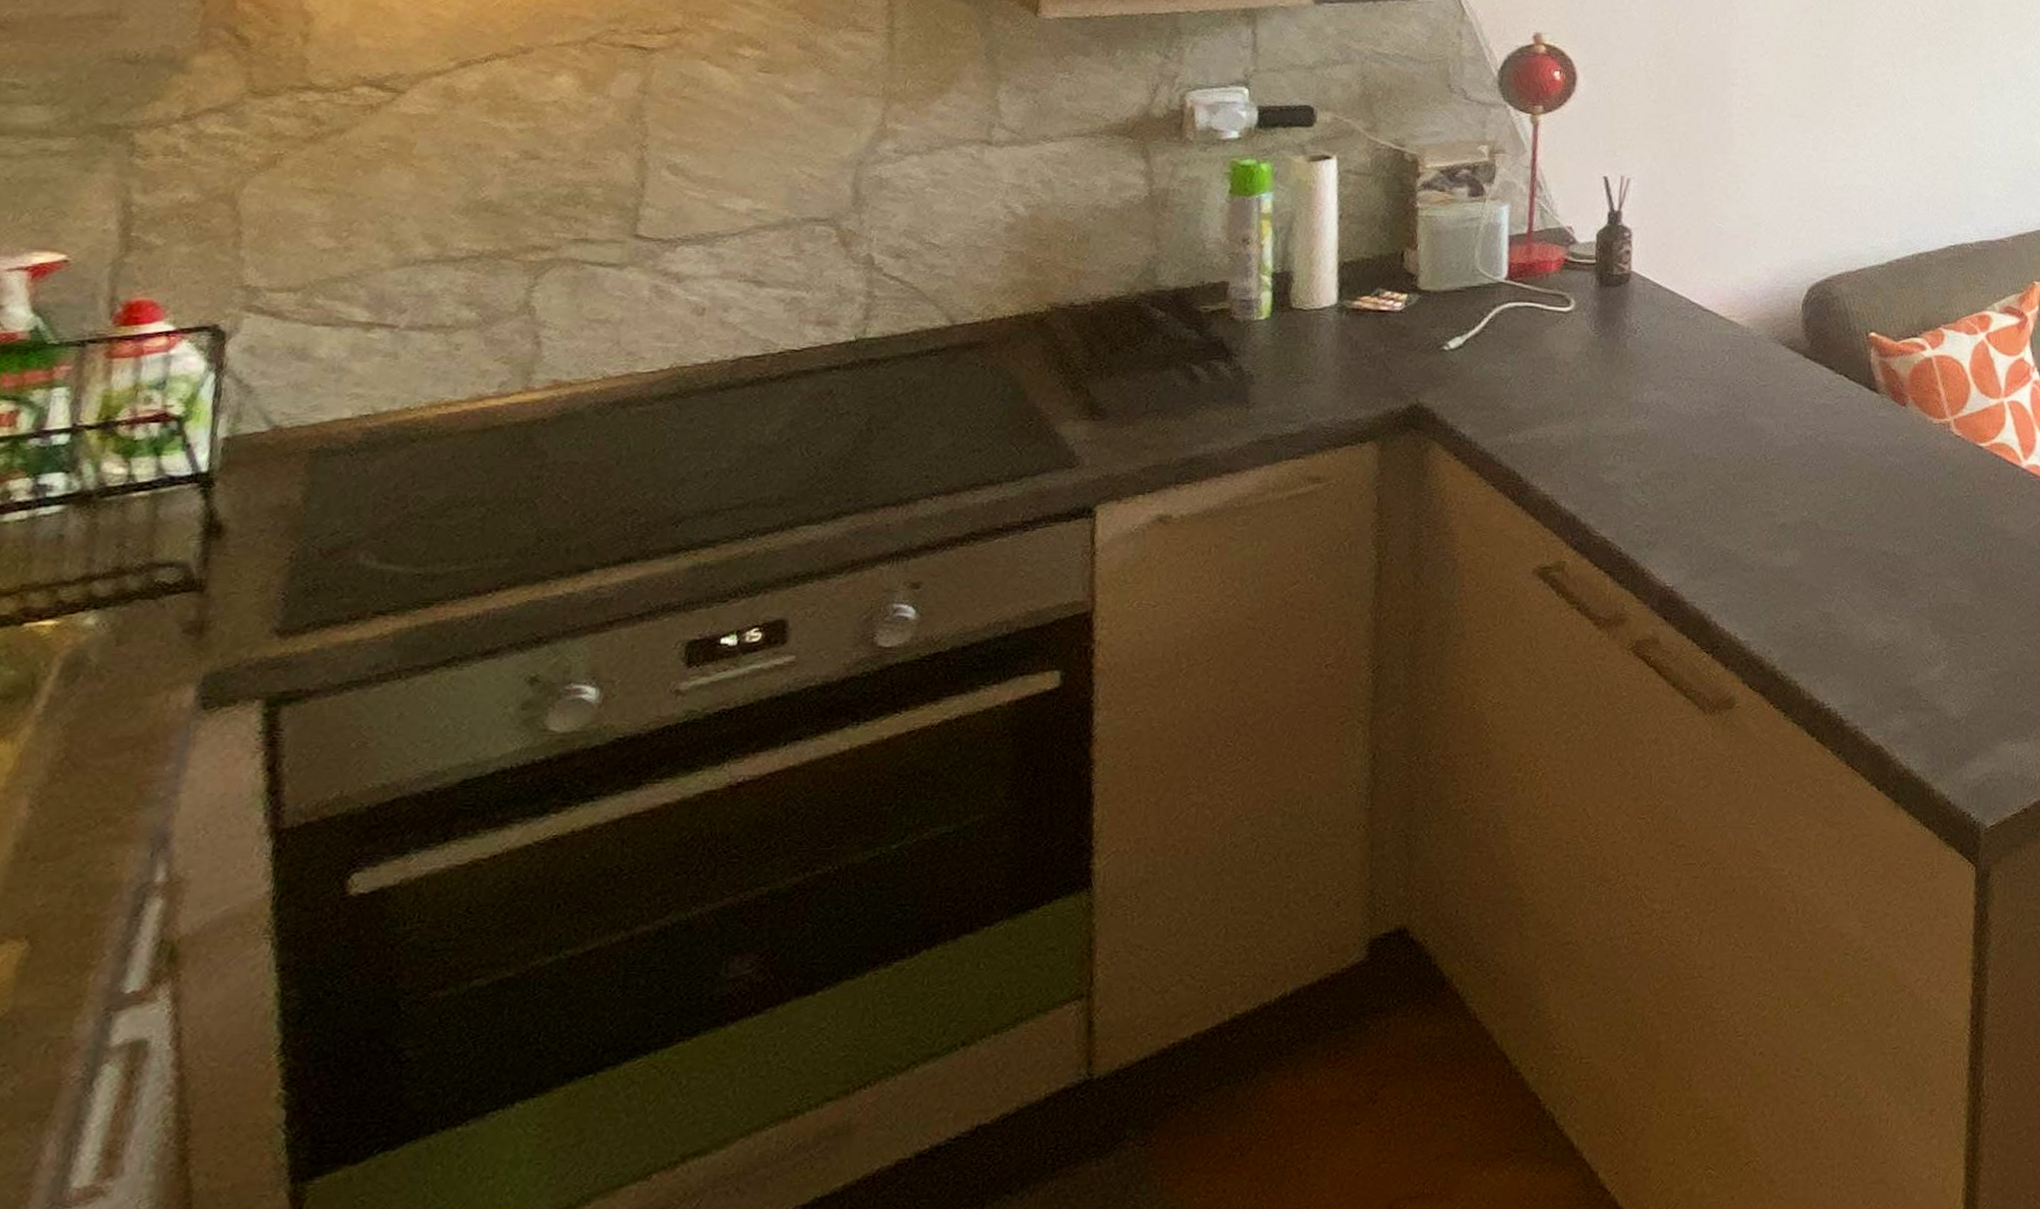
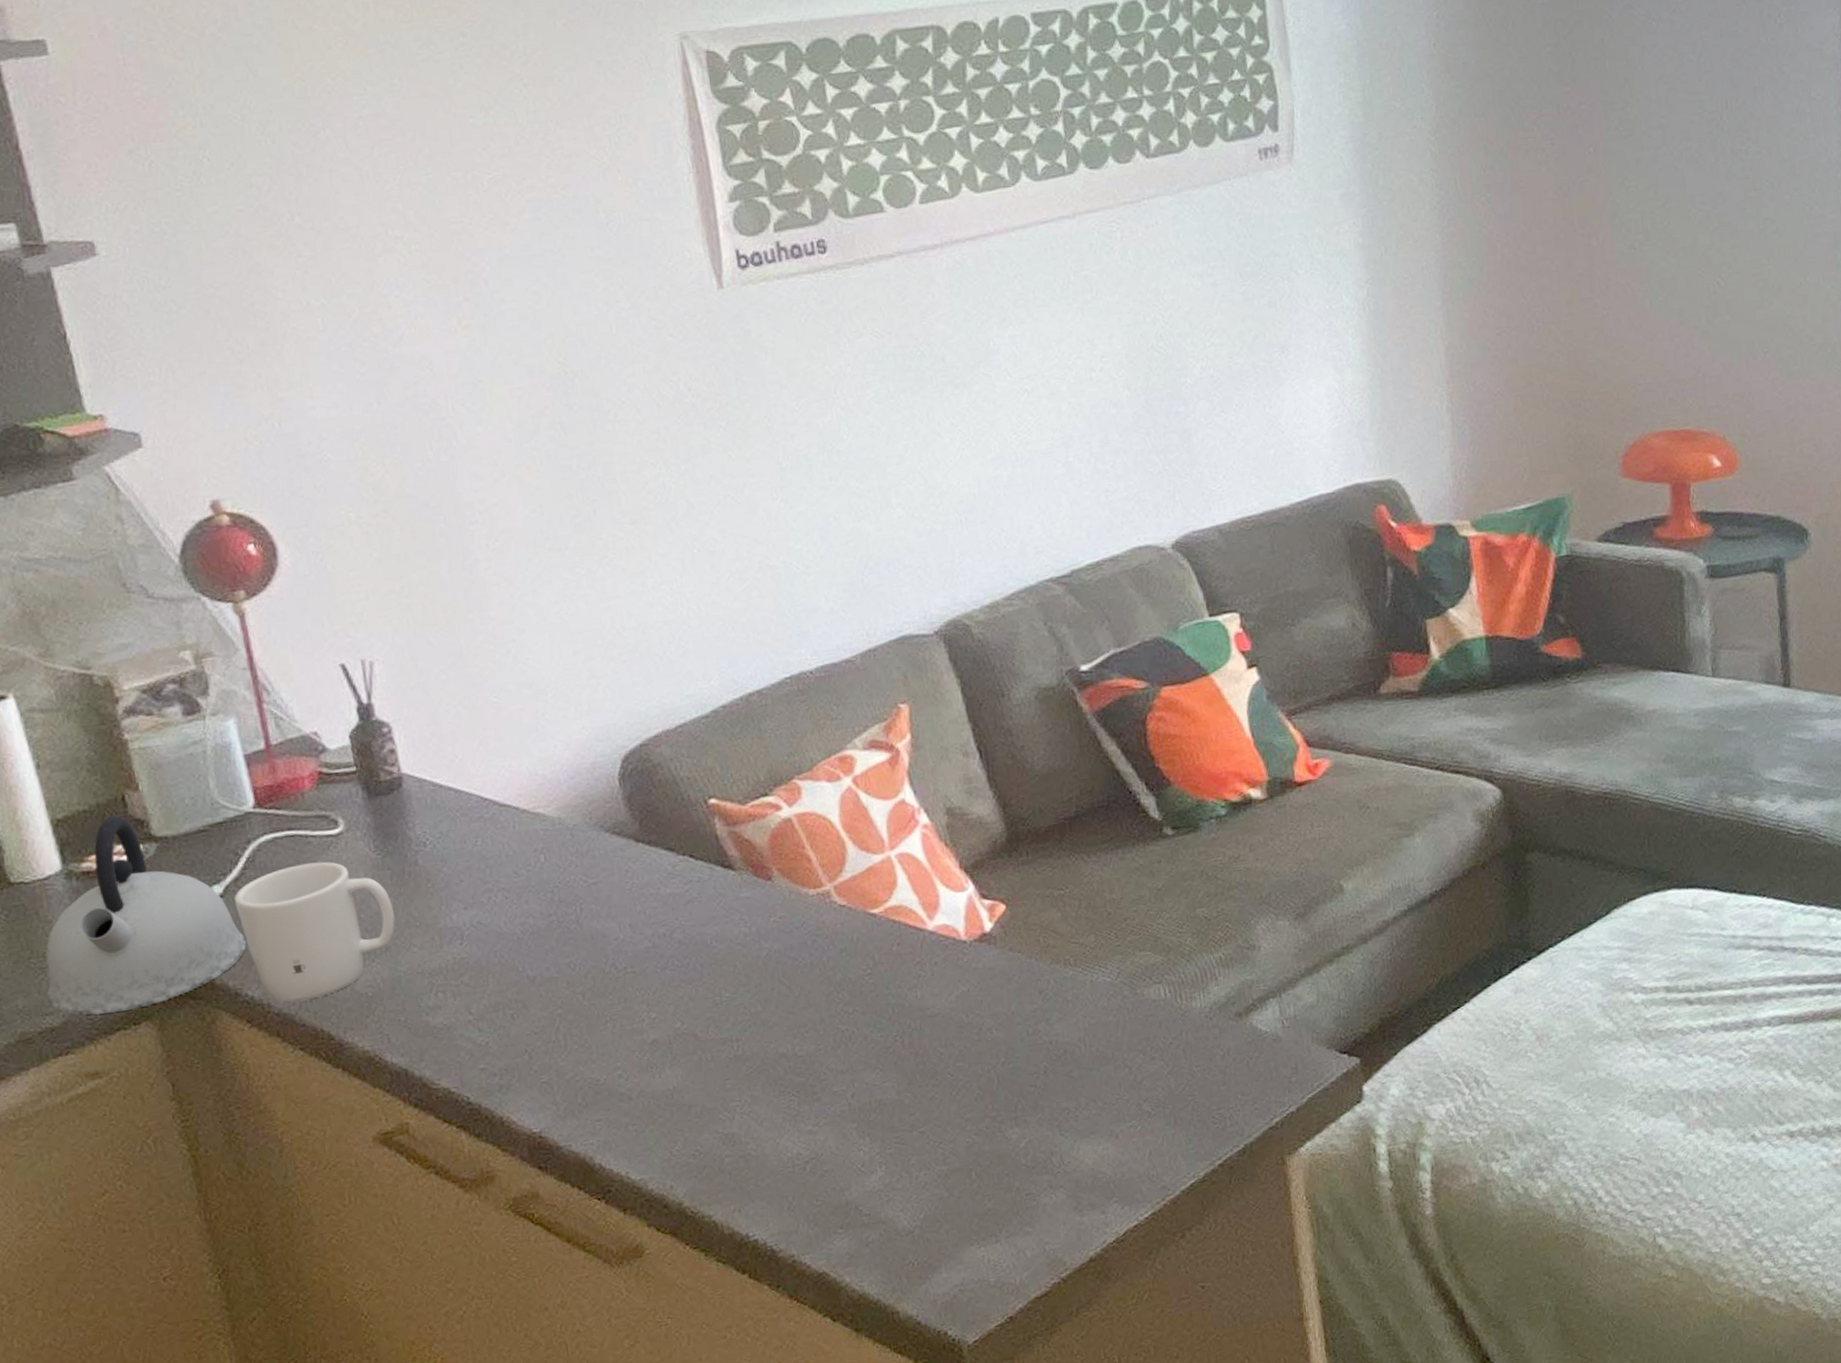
kettle: none [1294,267,1471,429] -> present [46,815,247,1015]
mug: none [1470,331,1598,445] -> present [234,861,396,1002]

